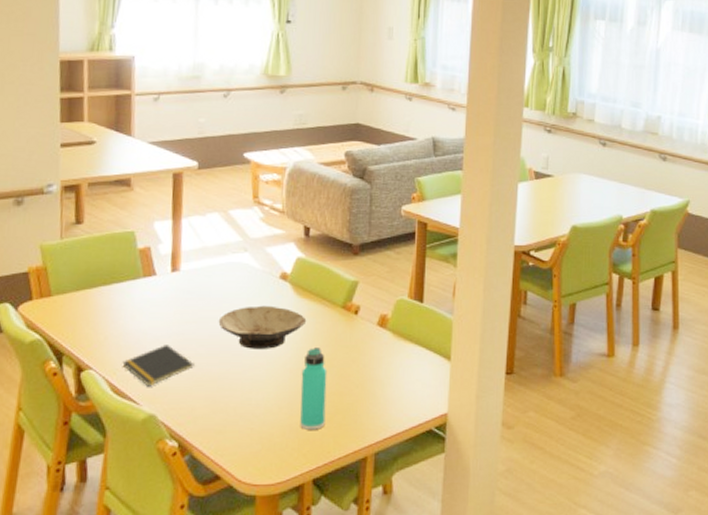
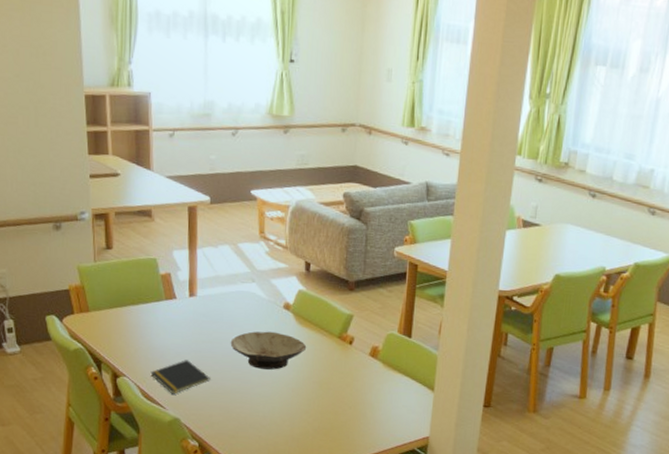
thermos bottle: present [300,348,328,430] -> none [300,371,325,441]

